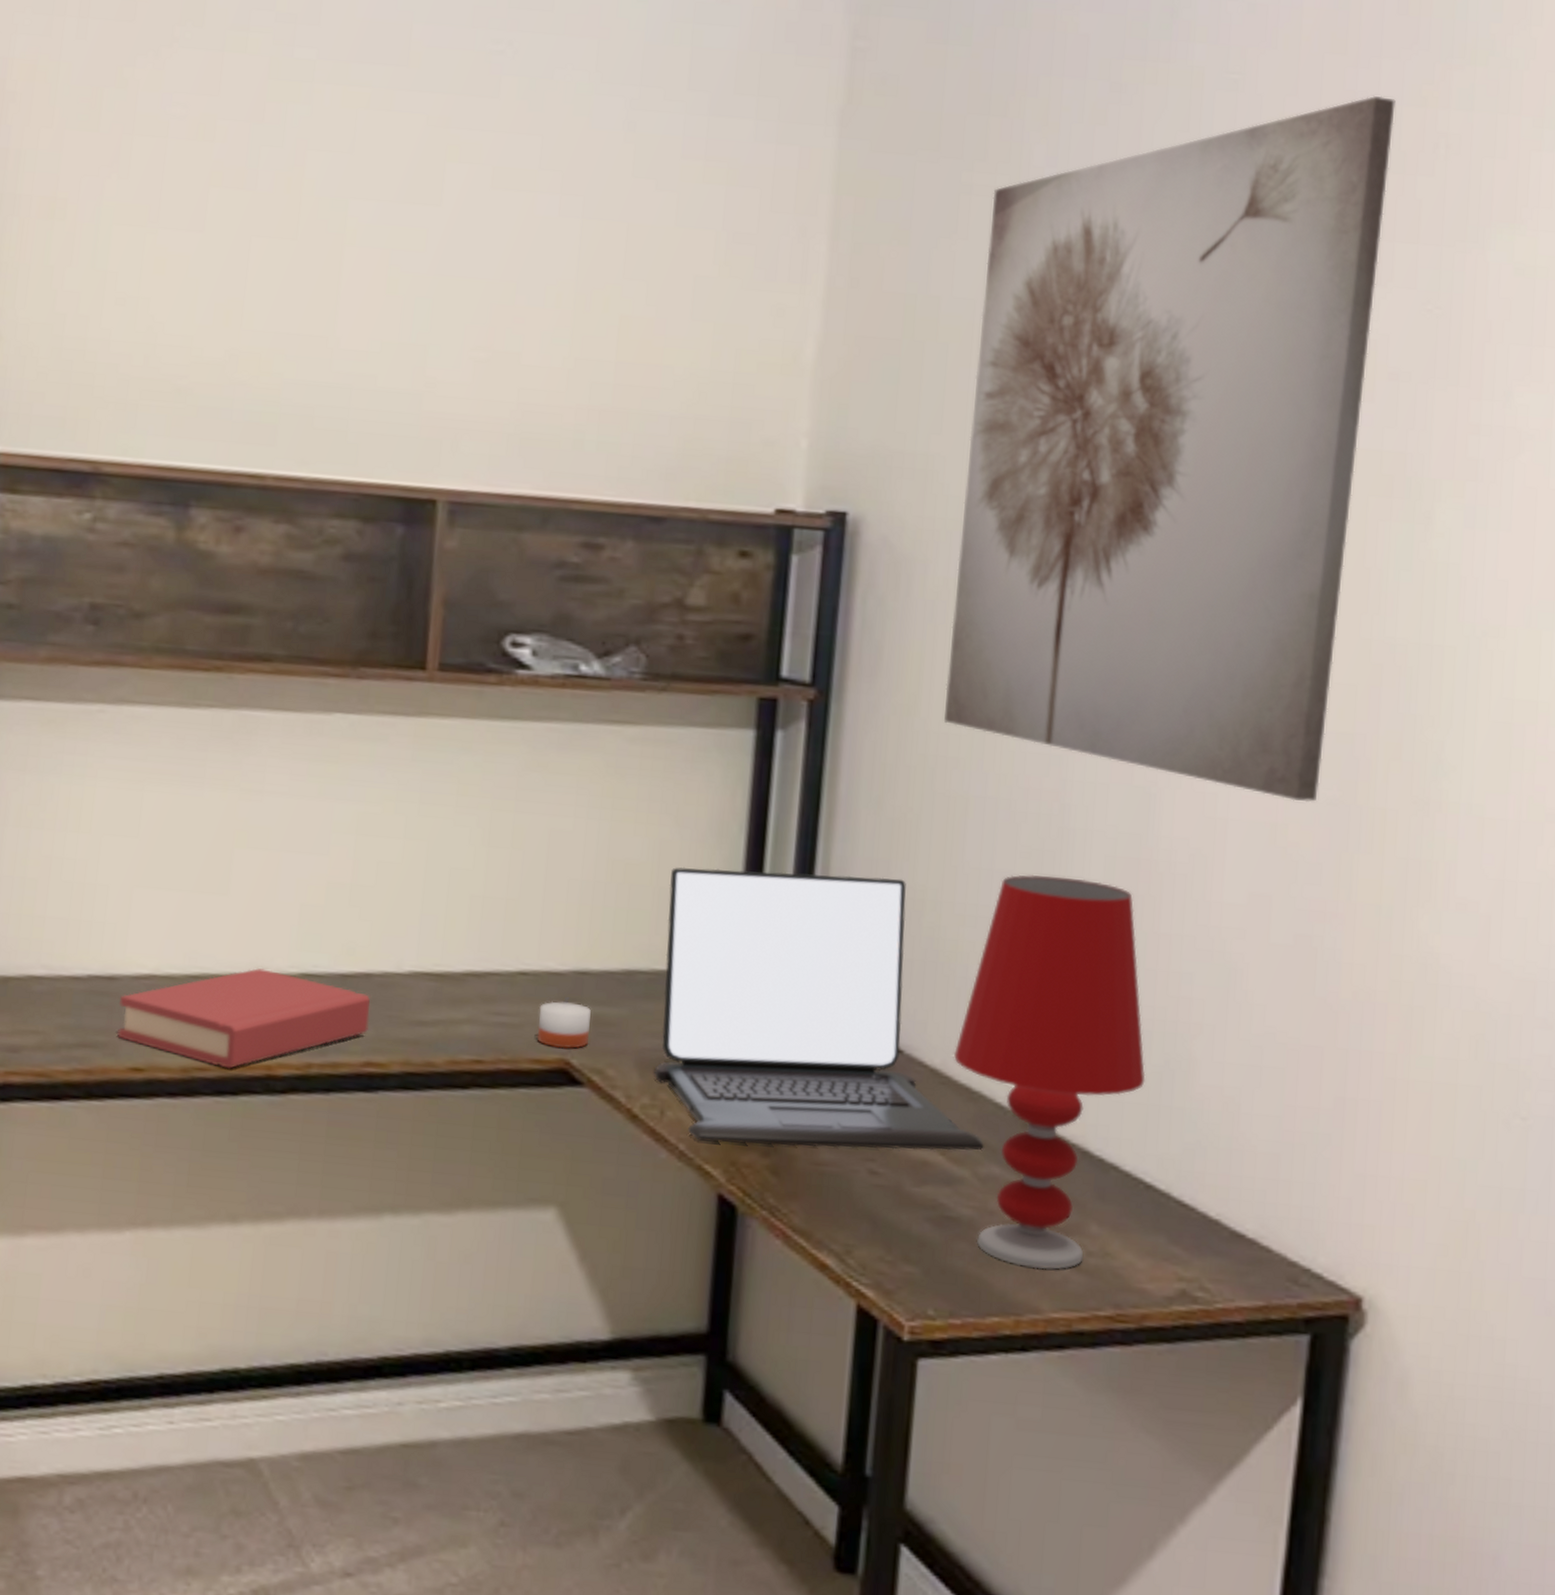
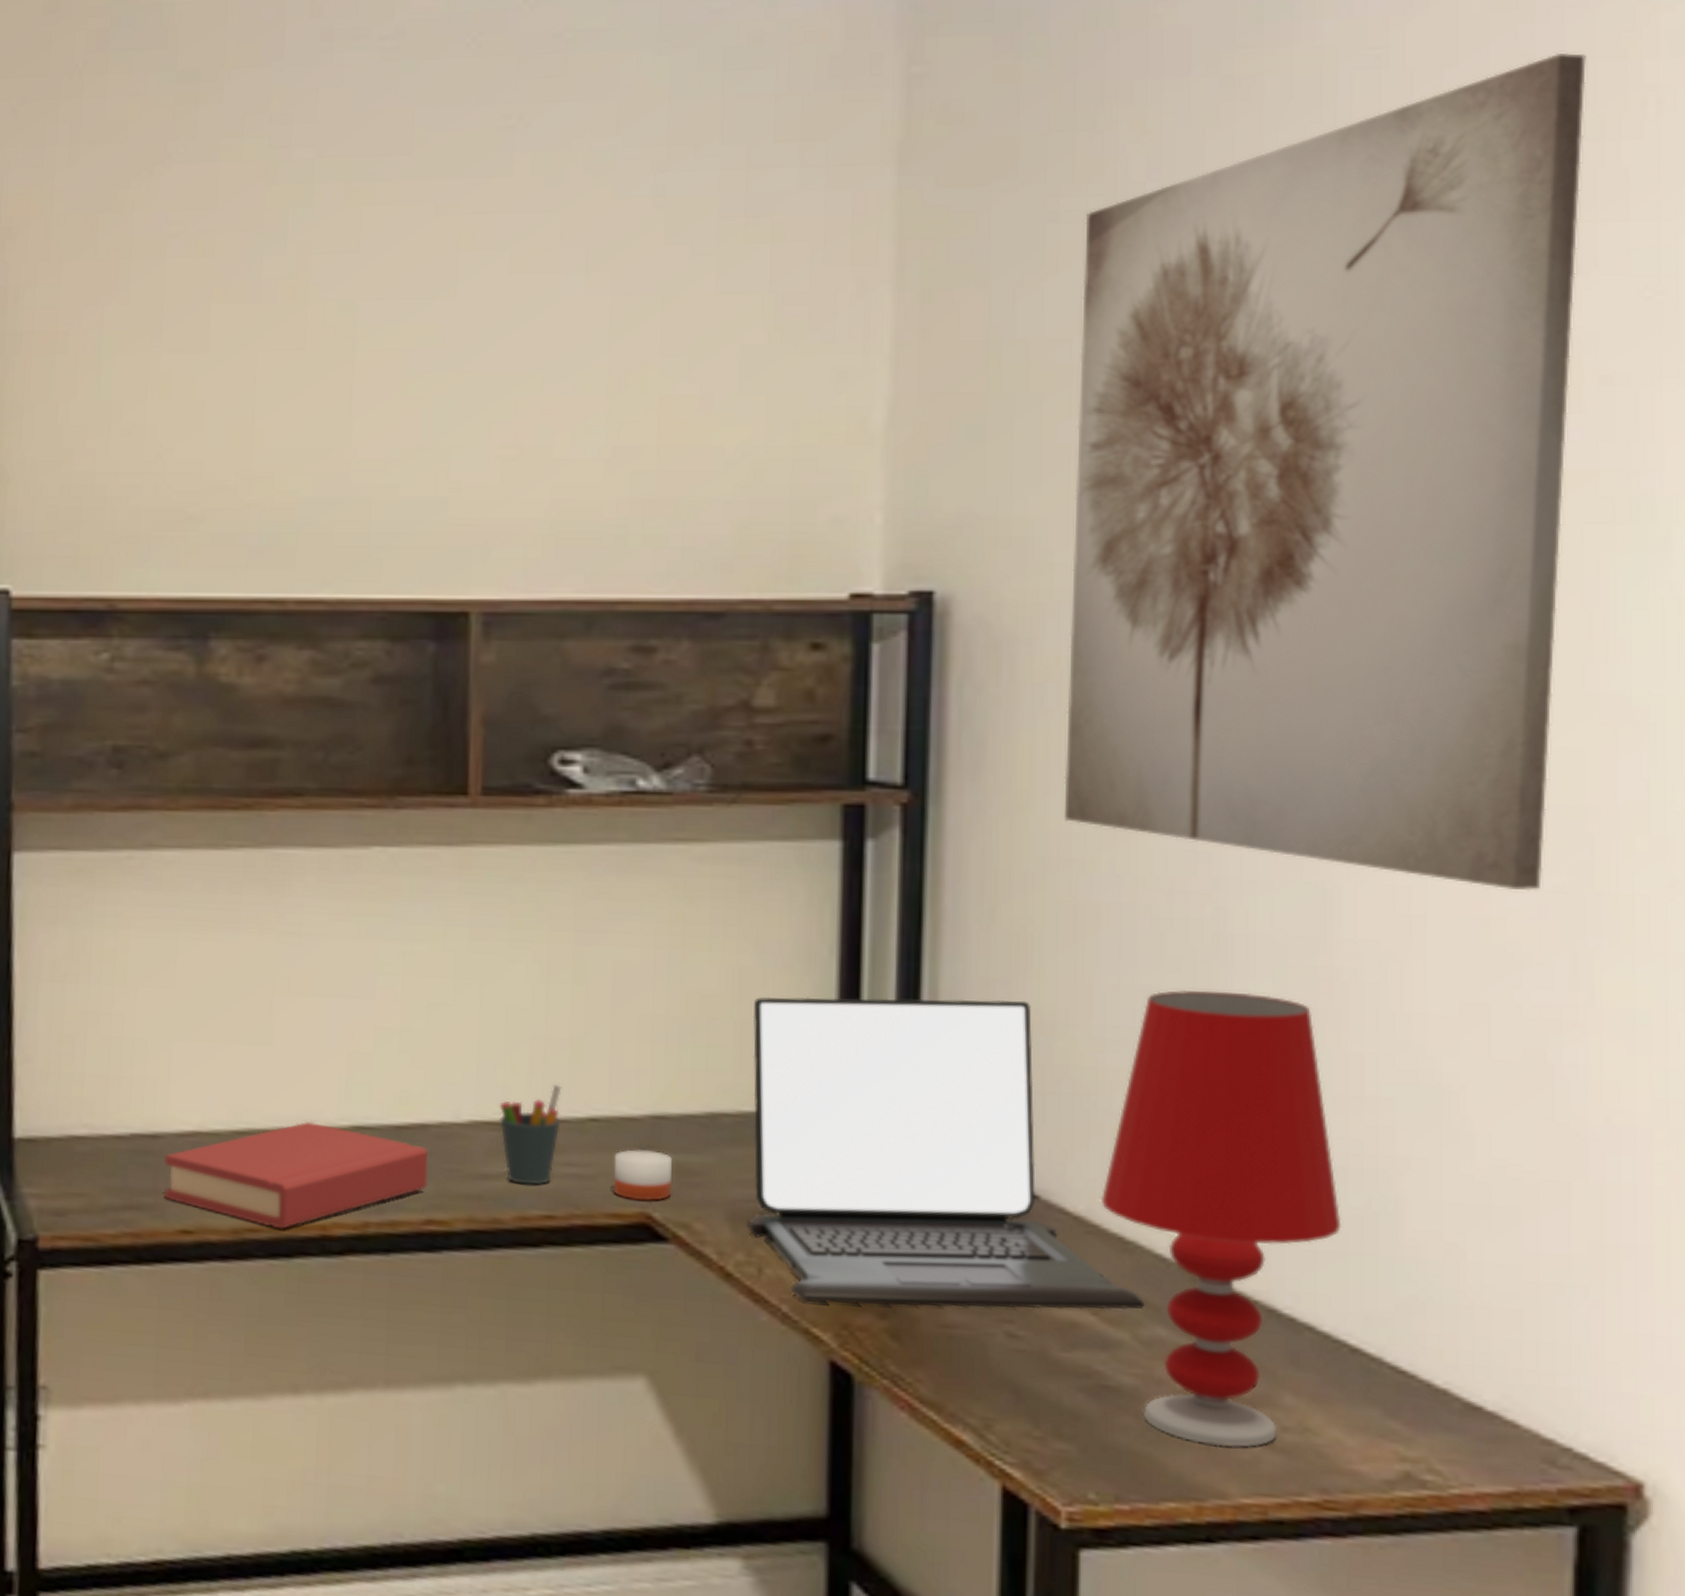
pen holder: none [438,939,496,1032] -> present [499,1083,562,1185]

